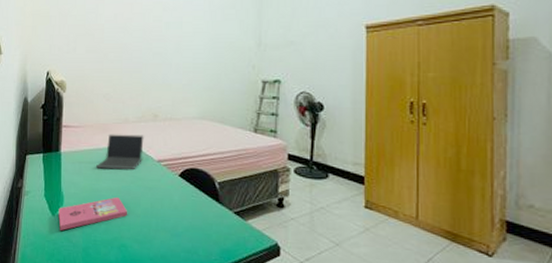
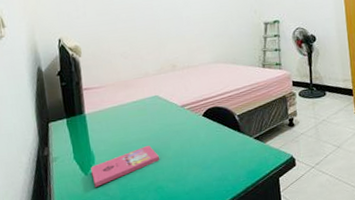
laptop computer: present [96,134,144,170] -> none [123,85,167,123]

